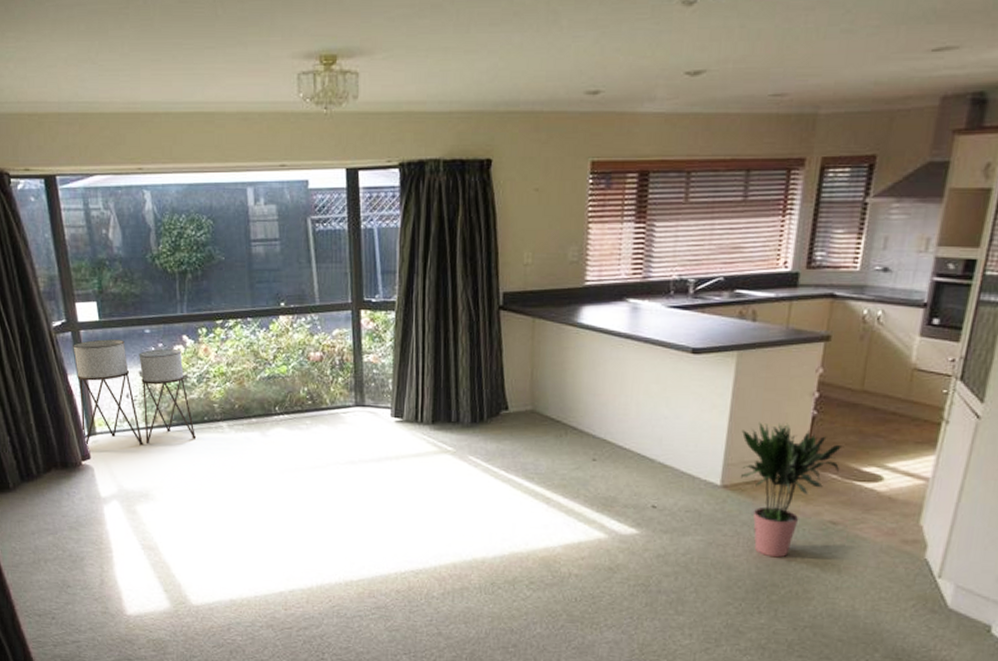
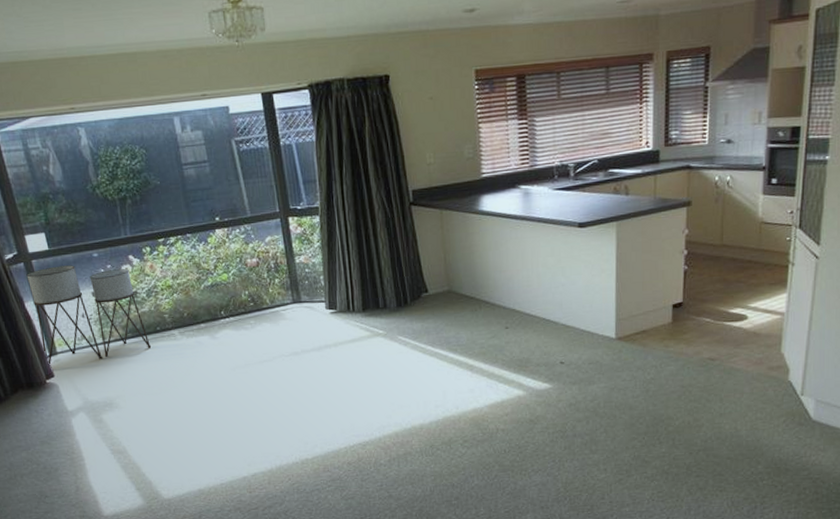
potted plant: present [741,422,843,558] -> none [627,279,712,395]

